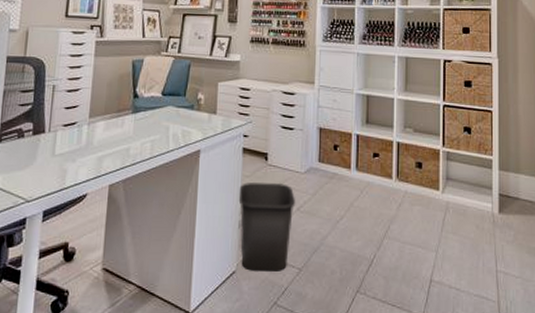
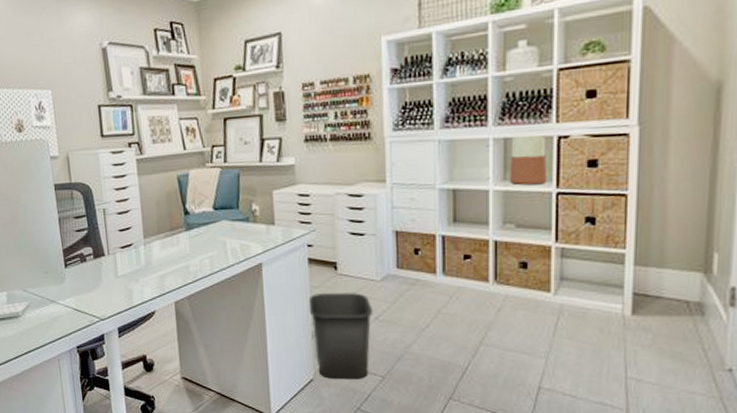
vase: none [410,57,436,97] -> present [511,136,546,186]

